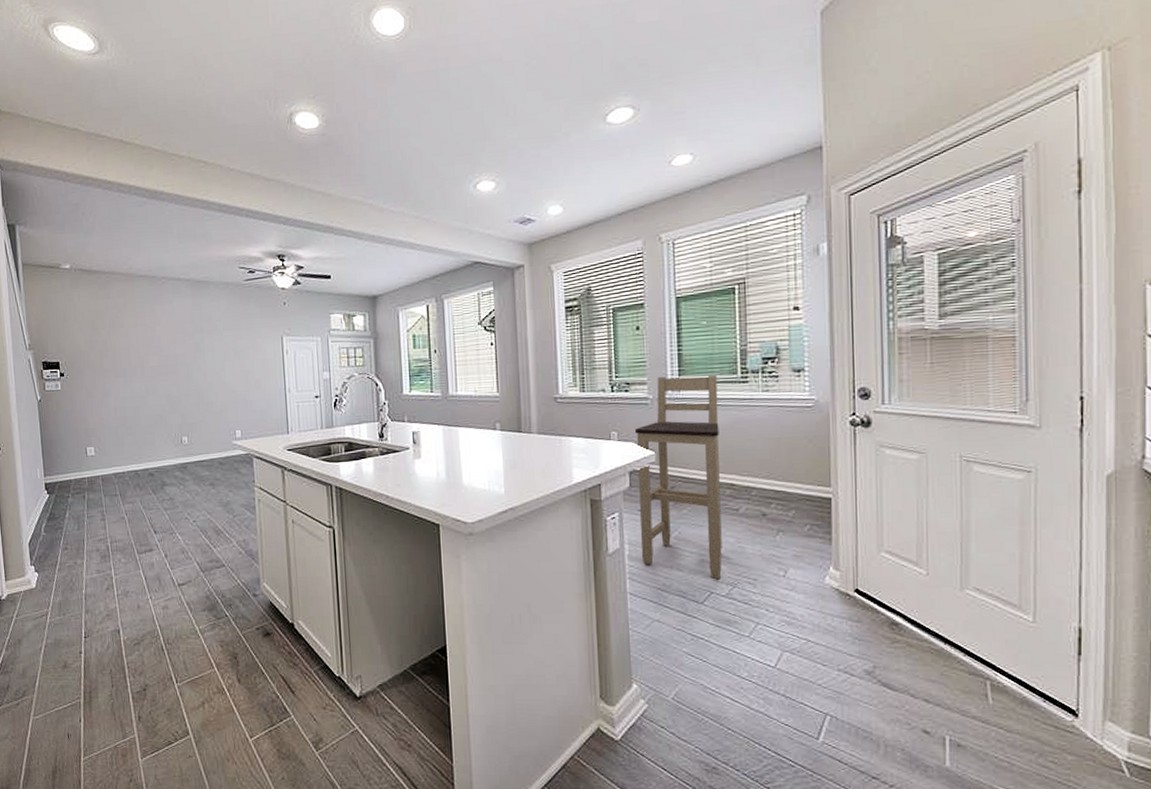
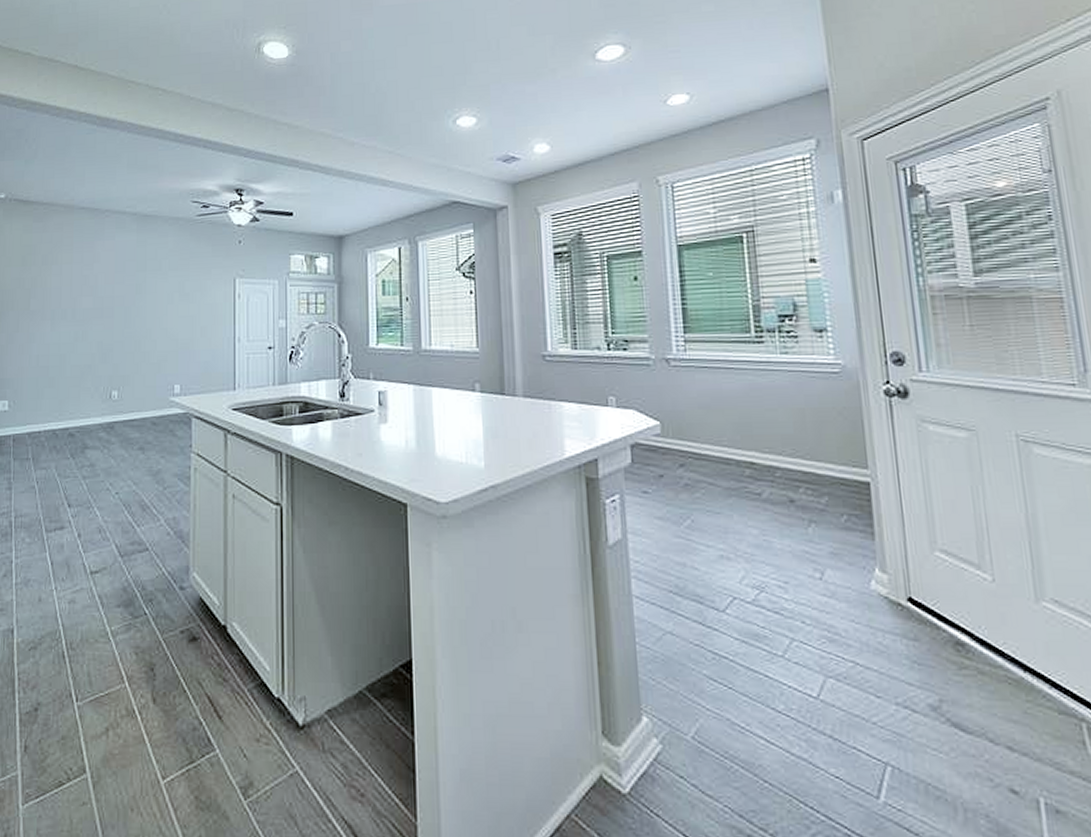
bar stool: present [634,374,722,580] -> none [635,333,745,582]

